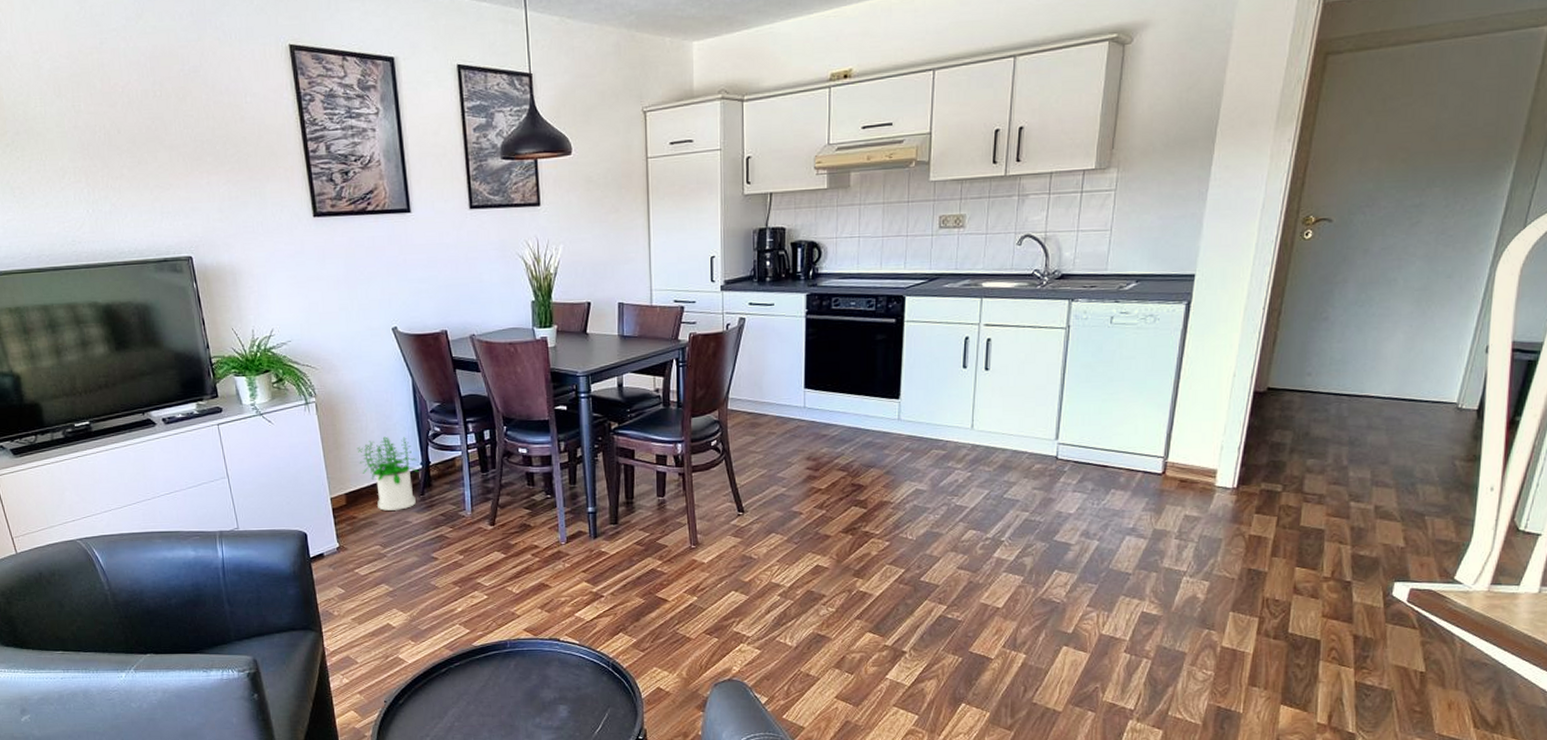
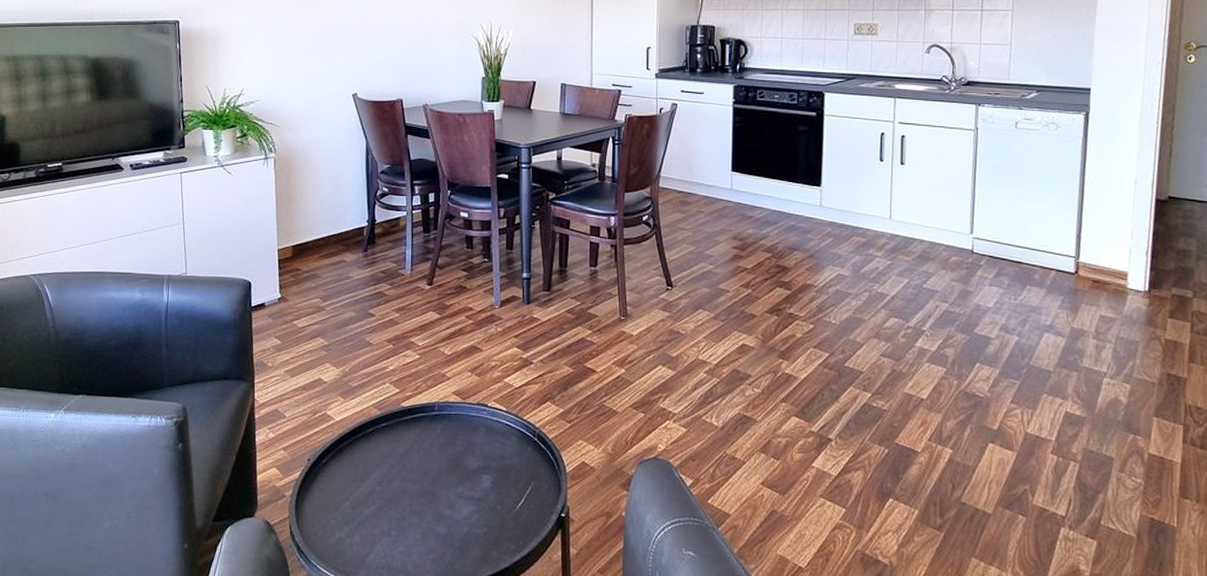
potted plant: present [357,436,419,512] -> none [308,193,364,266]

